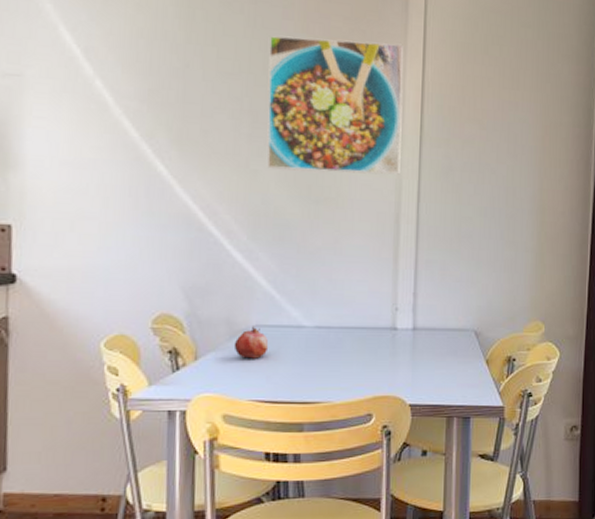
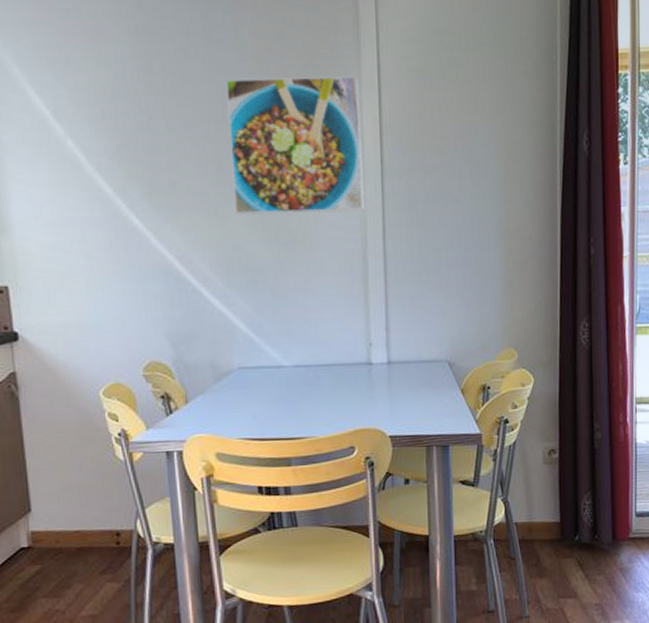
fruit: present [233,326,269,359] -> none [220,368,253,400]

